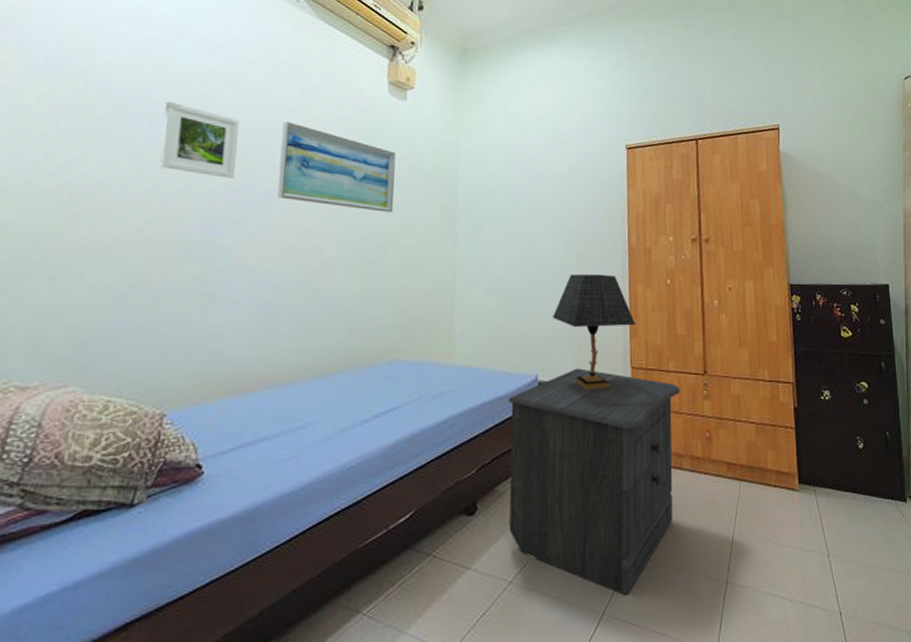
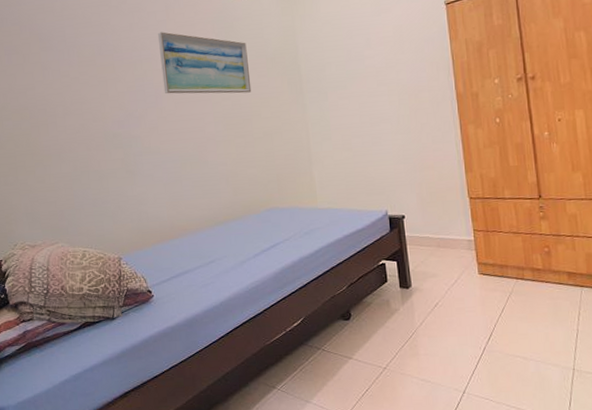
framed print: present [159,101,240,178] -> none [75,31,133,84]
nightstand: present [508,368,680,596] -> none [365,202,520,379]
table lamp: present [553,273,635,391] -> none [394,121,469,220]

